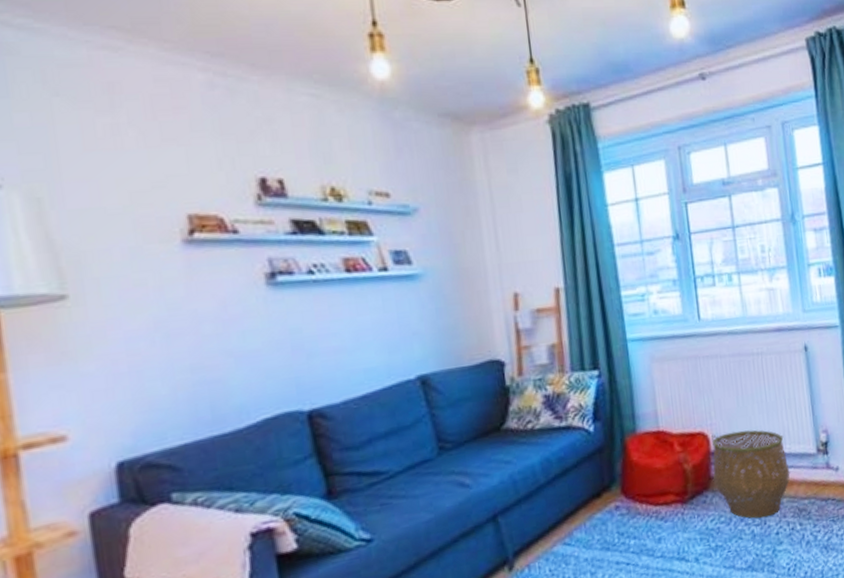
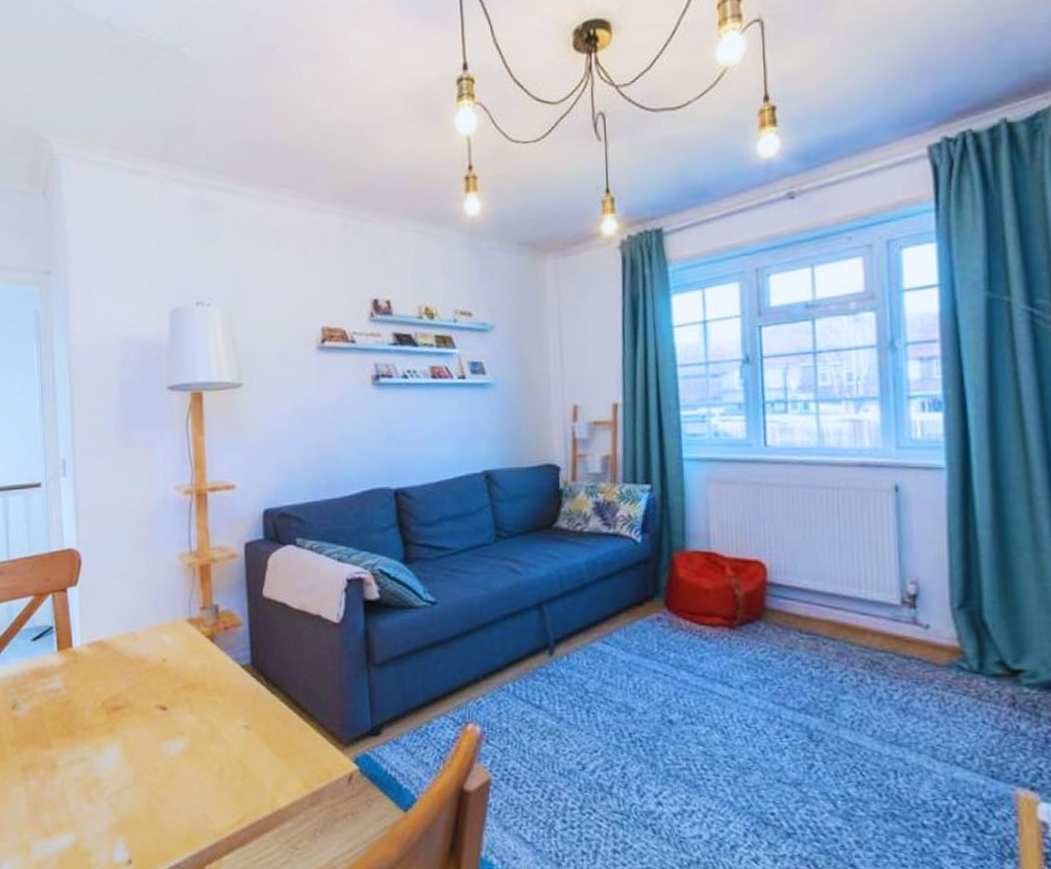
basket: present [712,430,790,519] -> none [768,566,864,662]

